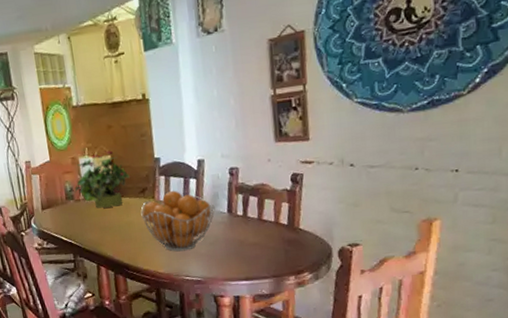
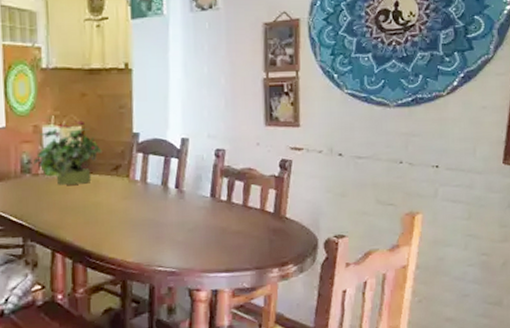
fruit basket: present [141,190,215,252] -> none [111,169,197,238]

